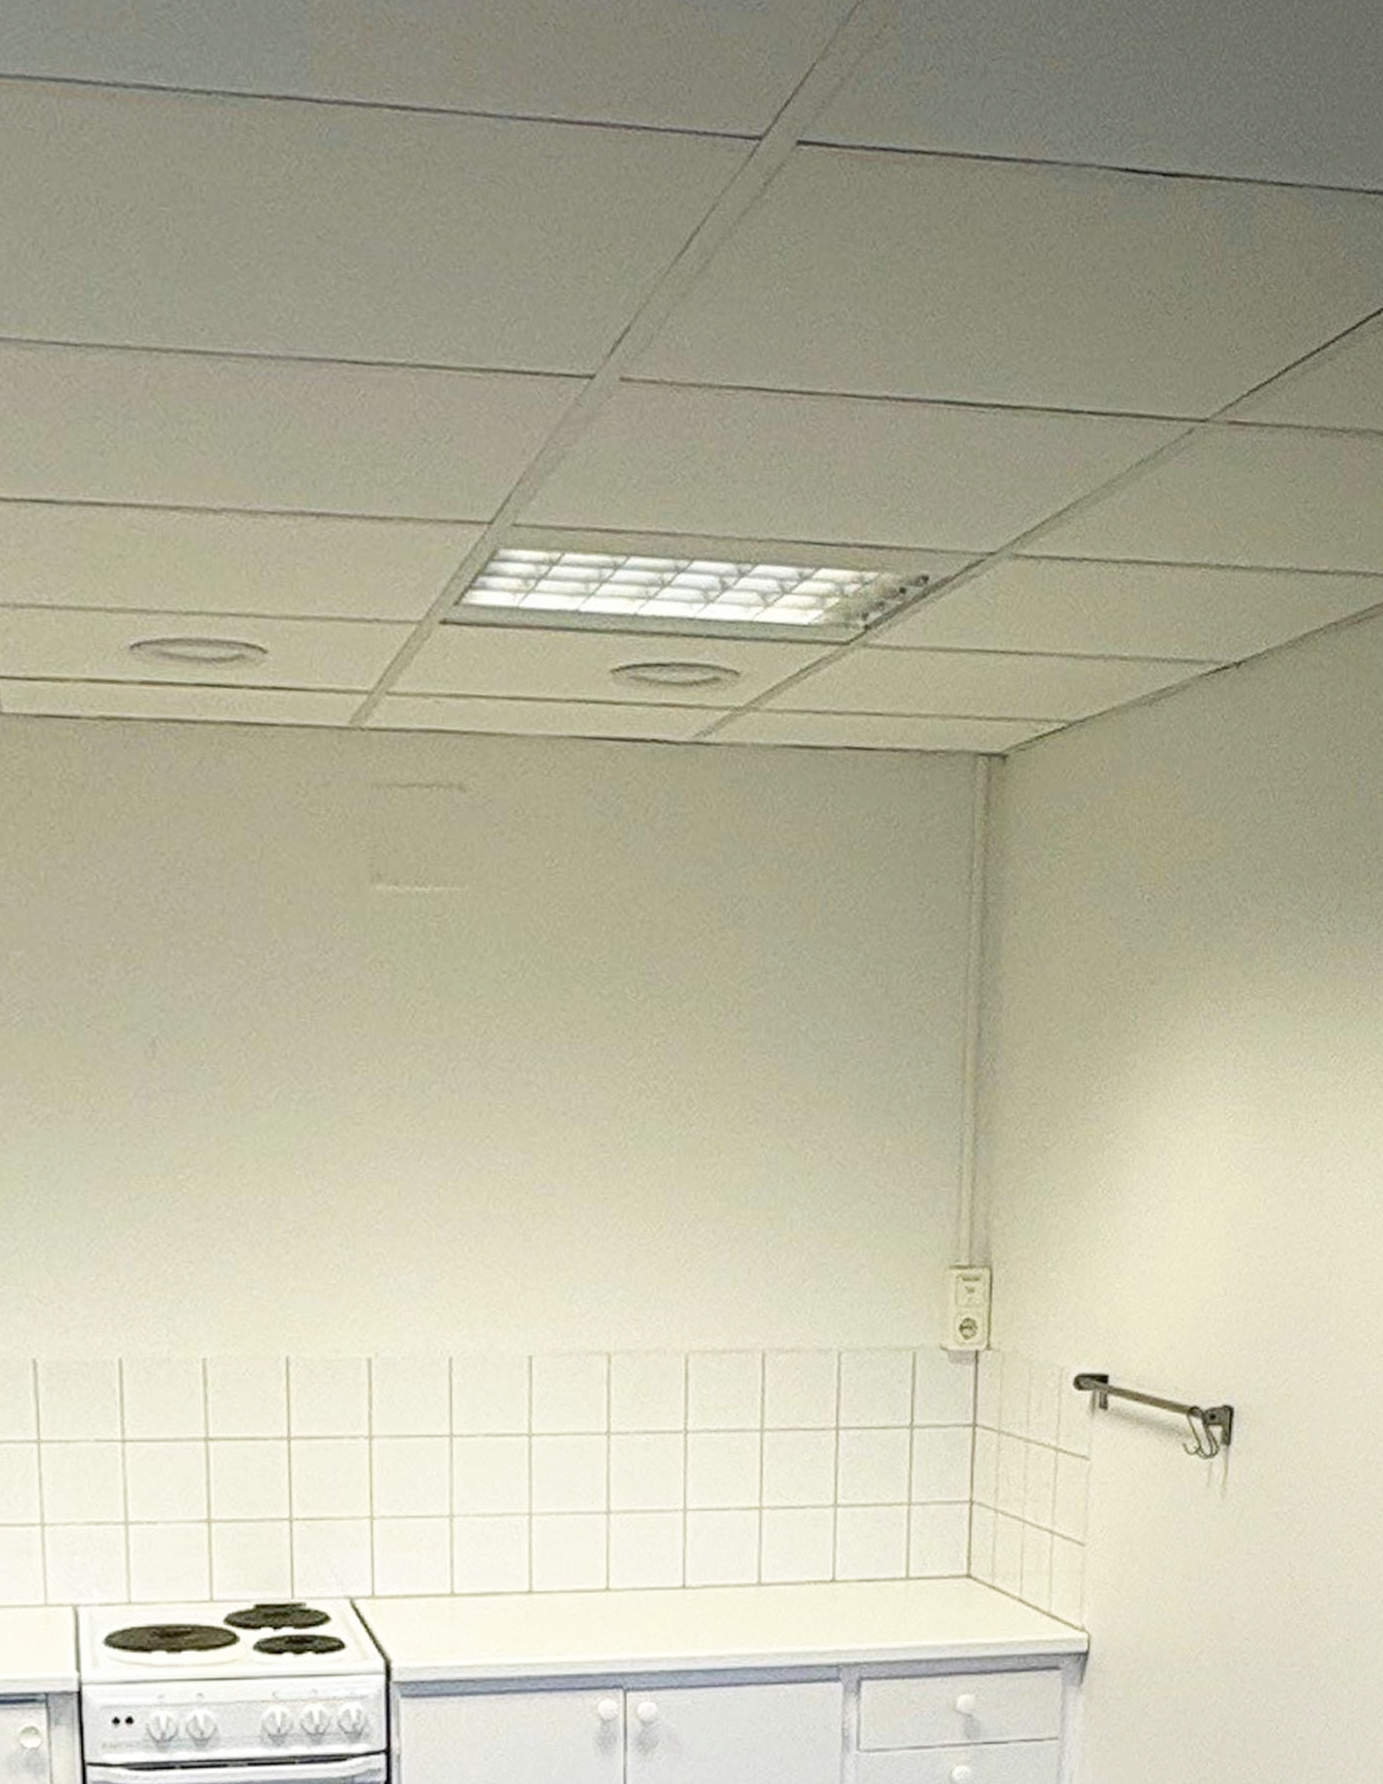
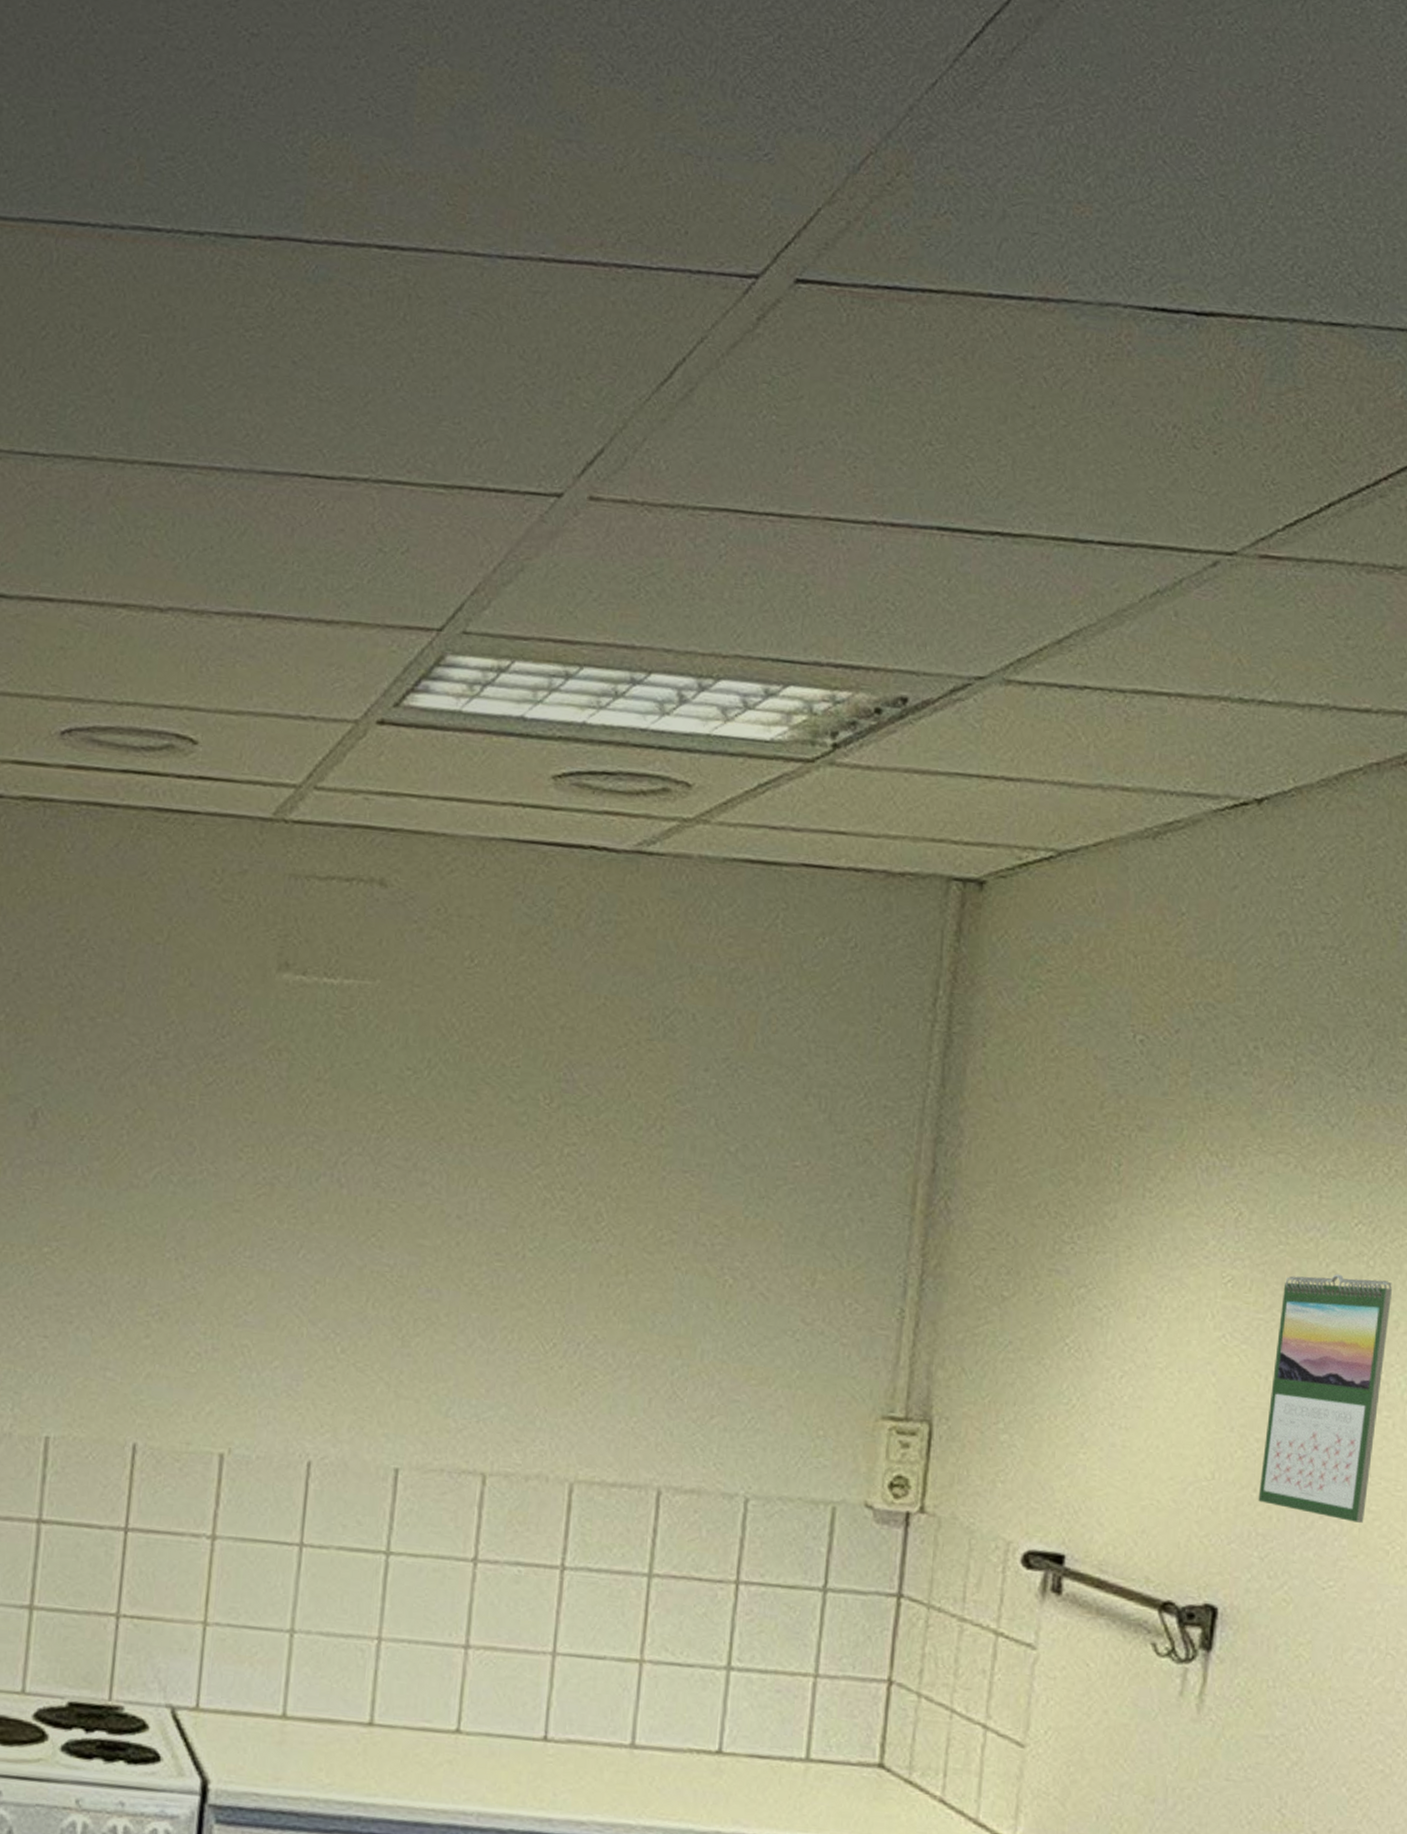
calendar: none [1262,1102,1362,1321] -> present [1258,1274,1392,1523]

